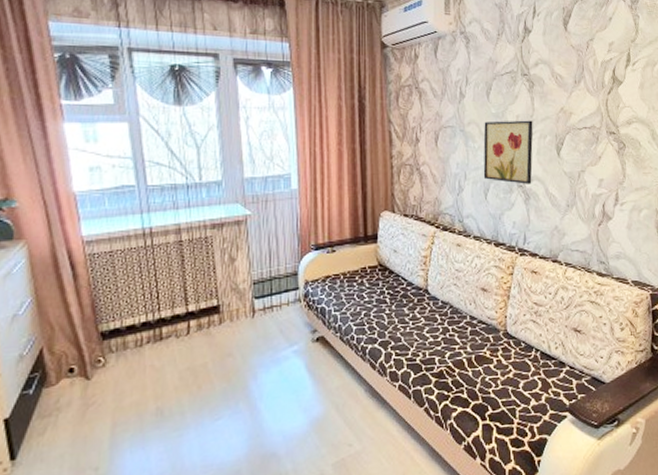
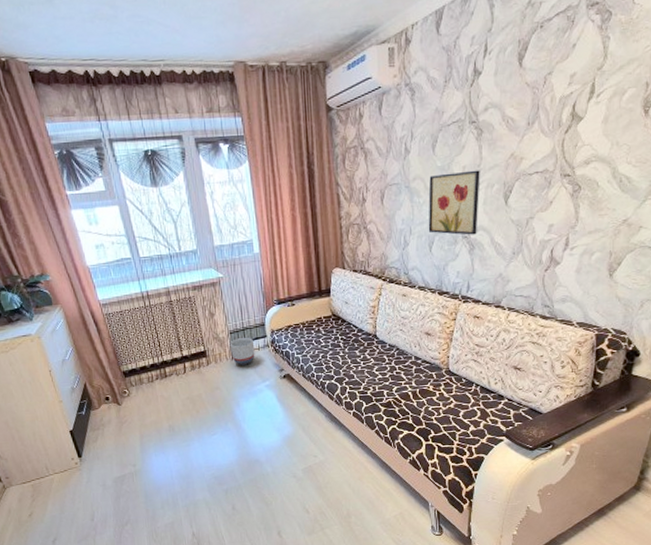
planter: none [251,288,283,325] -> present [229,337,255,365]

